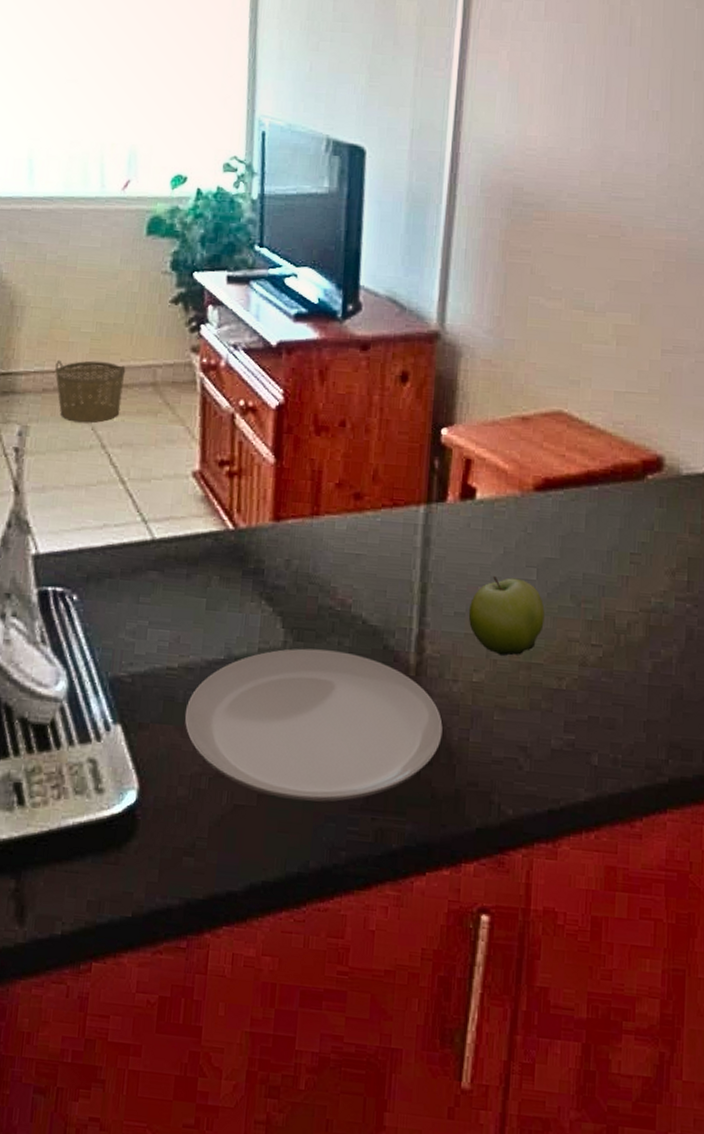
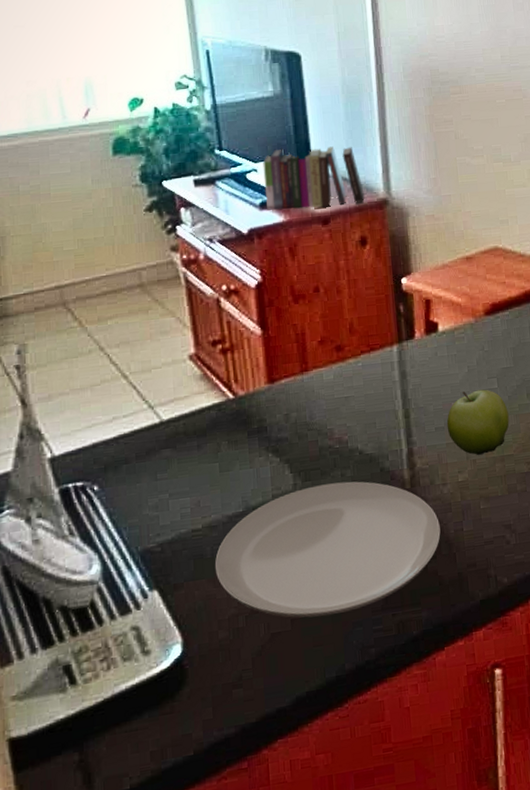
basket: present [55,359,126,423] -> none [44,273,113,332]
books: none [302,254,414,335] -> present [263,146,365,211]

